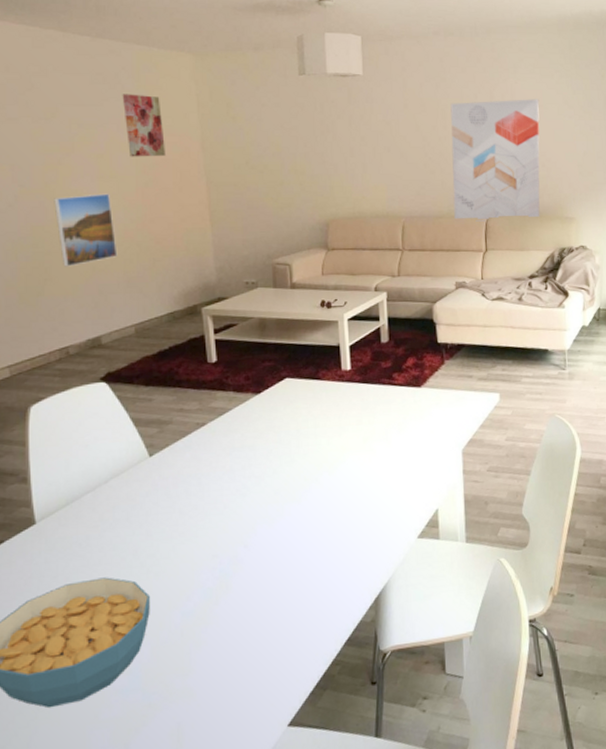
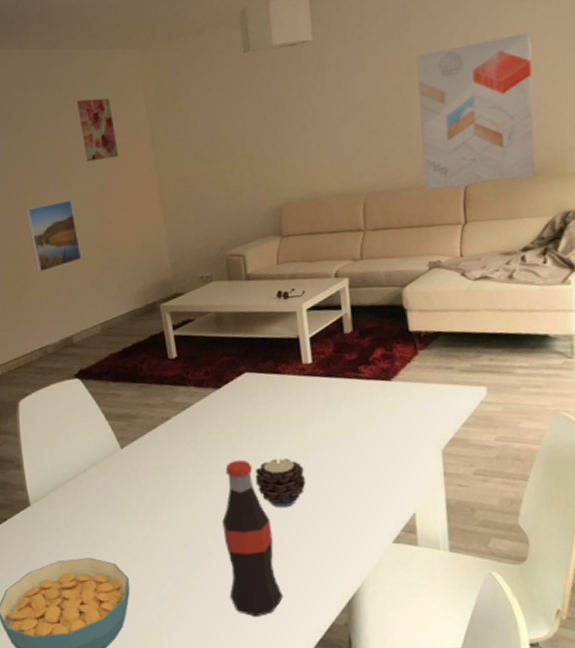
bottle: none [256,464,314,624] -> present [222,459,283,617]
candle: none [291,461,340,511] -> present [255,458,305,508]

